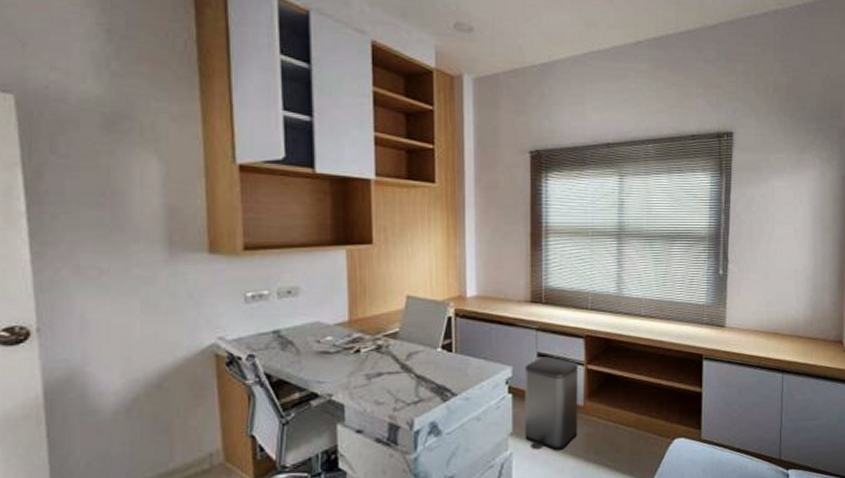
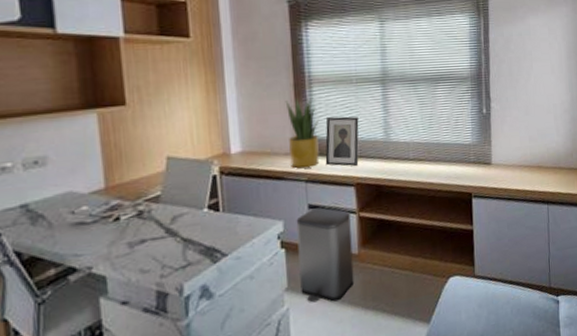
planter: none [521,246,554,317] -> present [285,96,320,168]
picture frame: none [557,267,592,319] -> present [325,116,359,167]

